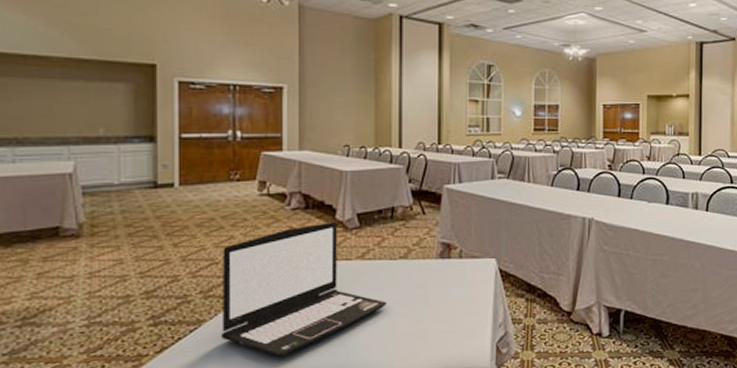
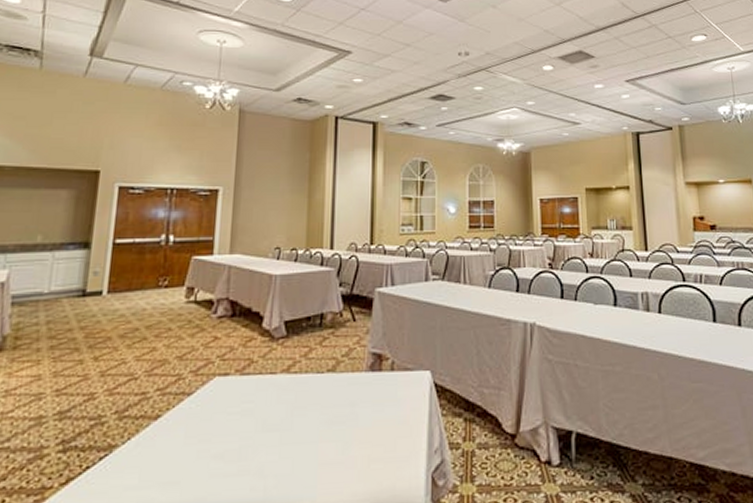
laptop: present [220,221,387,356] -> none [130,330,312,489]

